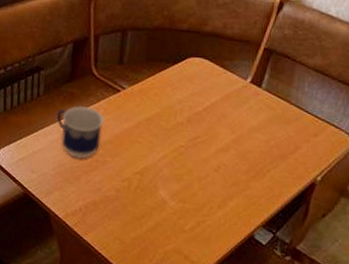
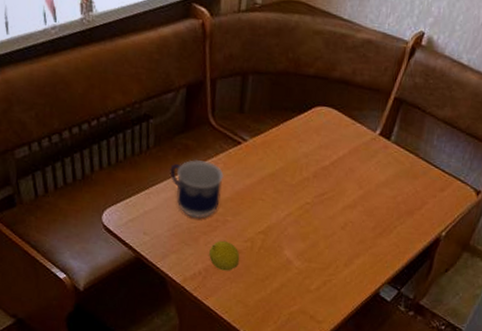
fruit: none [89,179,118,209] -> present [209,240,240,271]

